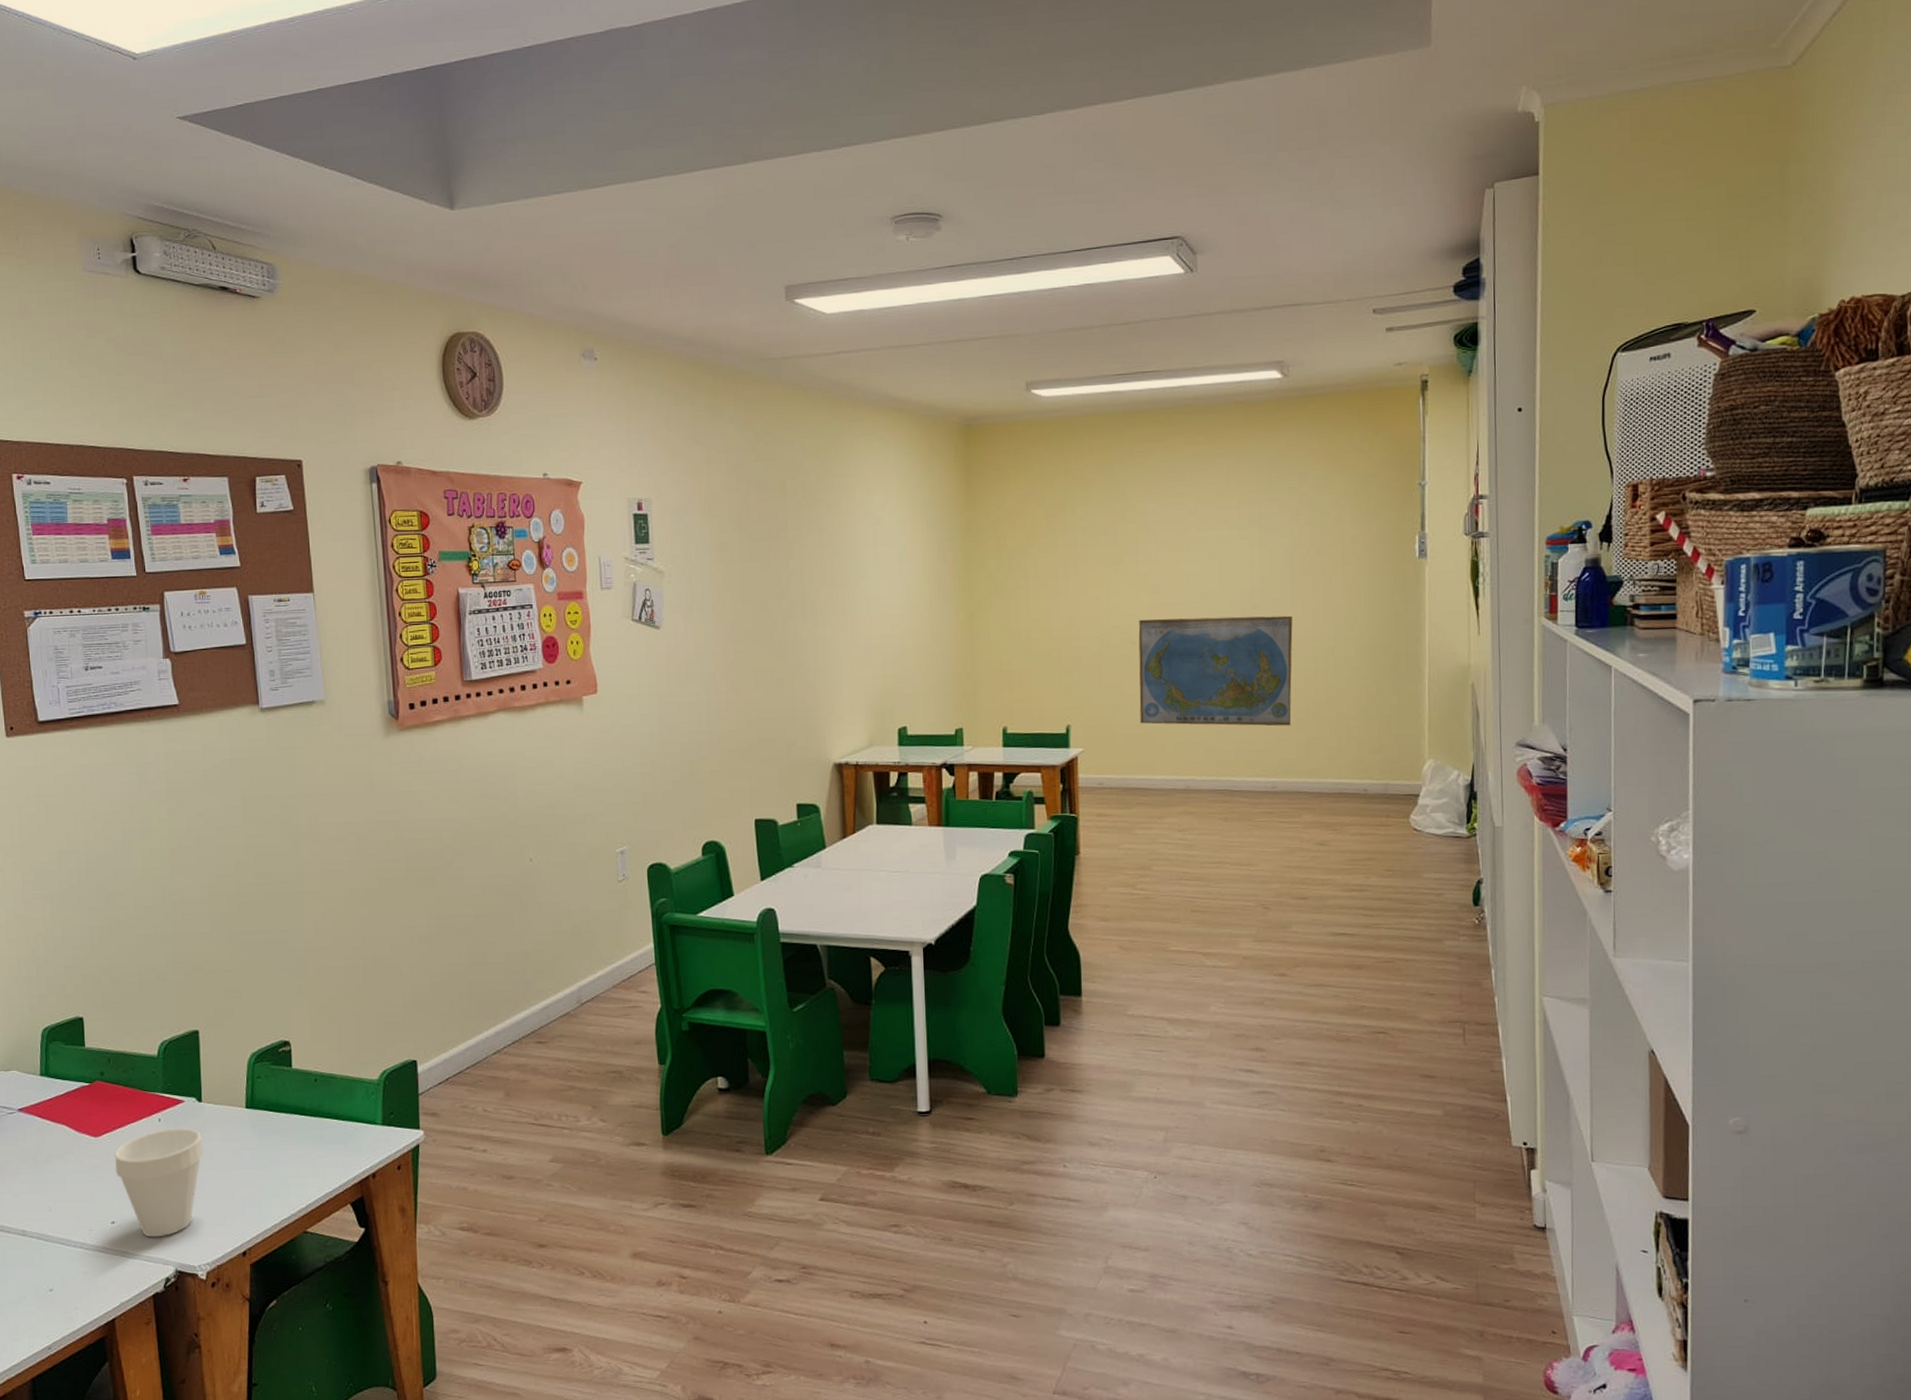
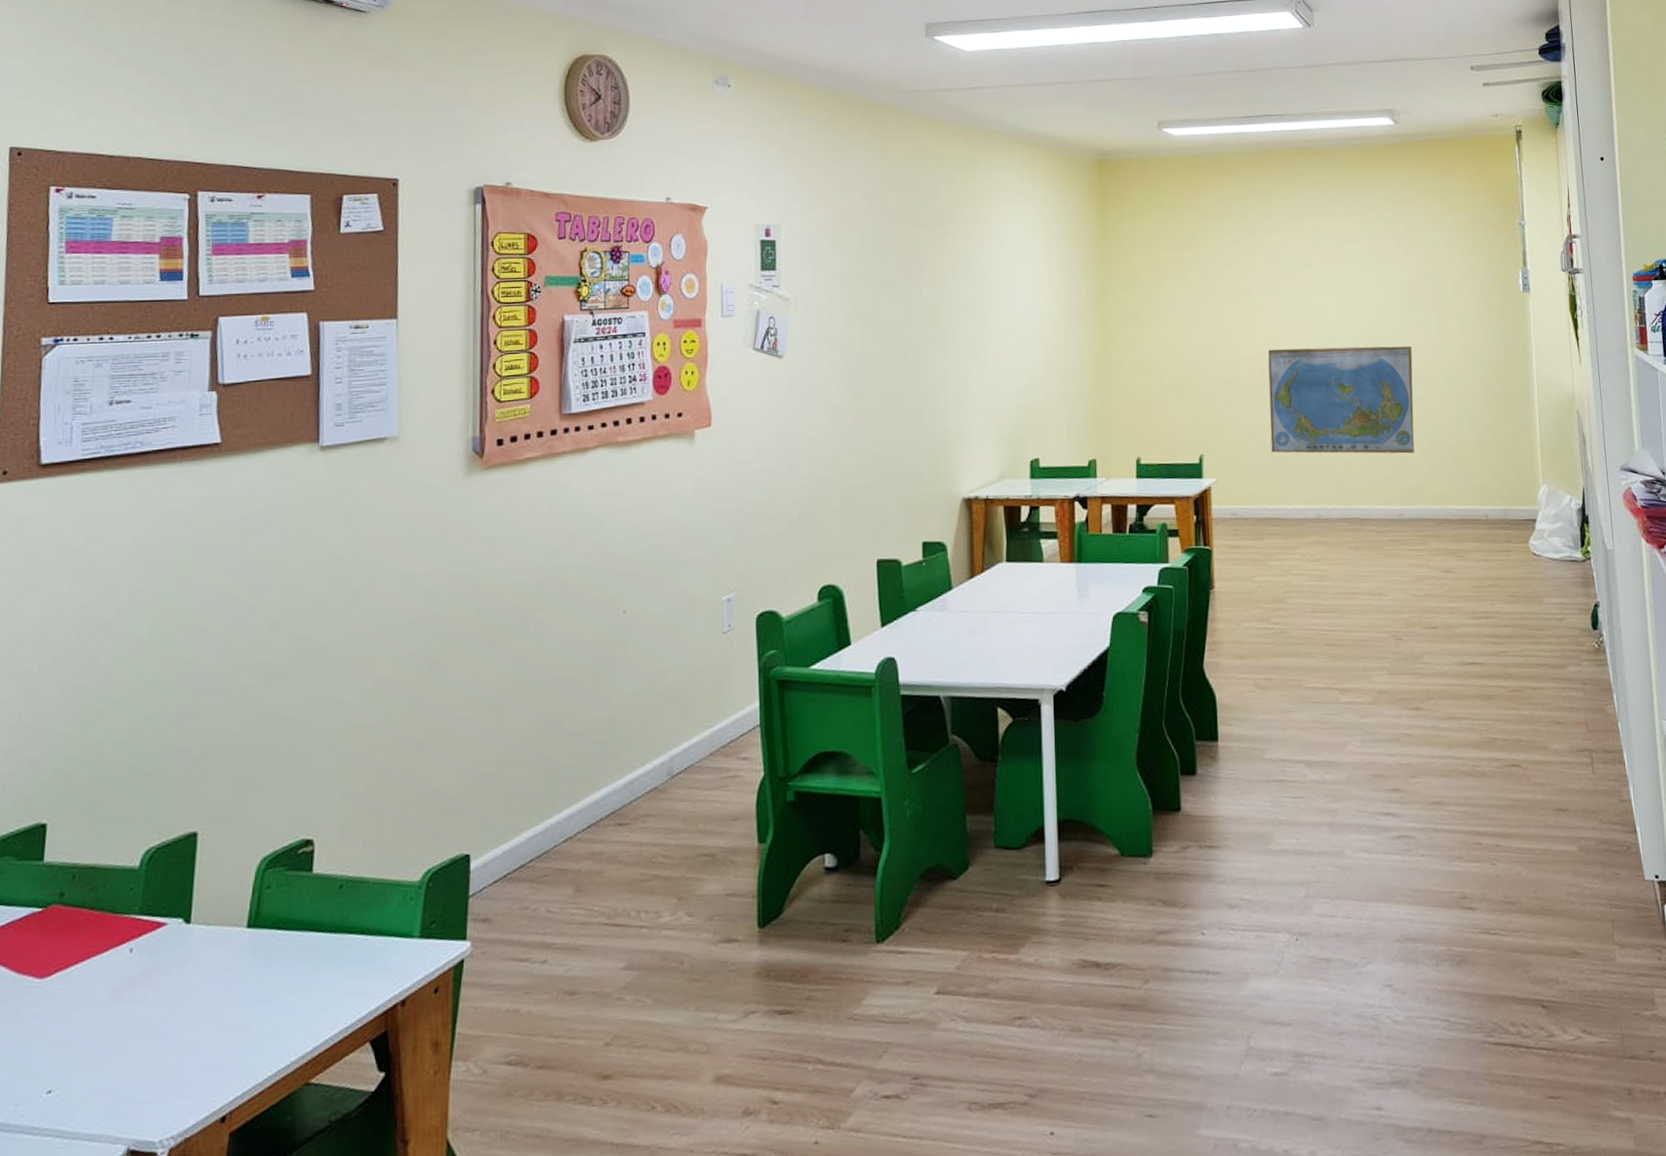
cup: present [114,1127,203,1238] -> none [62,958,185,1108]

